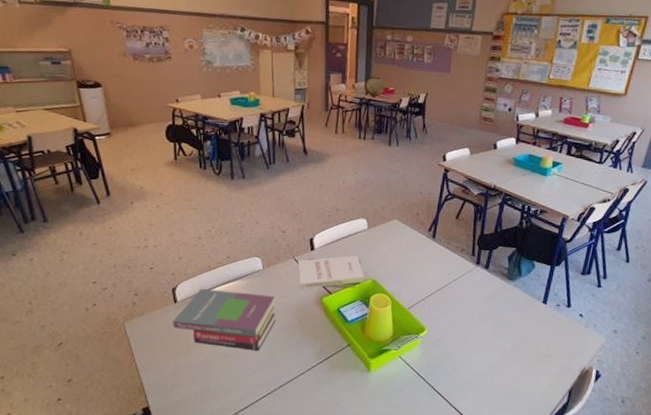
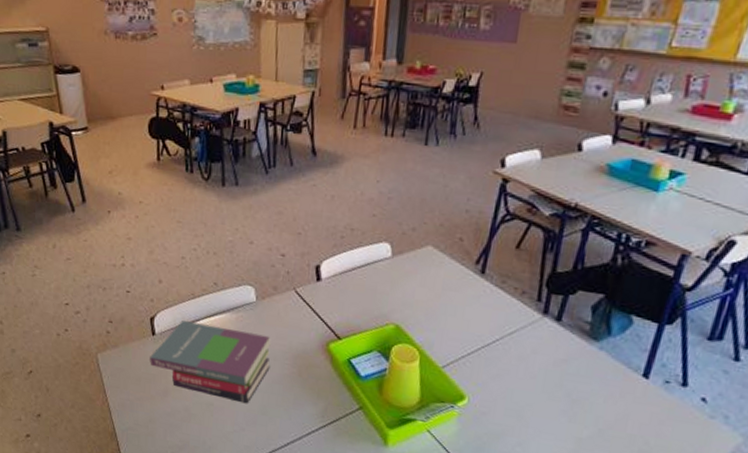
books: present [298,255,365,289] -> none [299,290,386,334]
globe: present [364,76,385,97] -> none [394,50,423,78]

